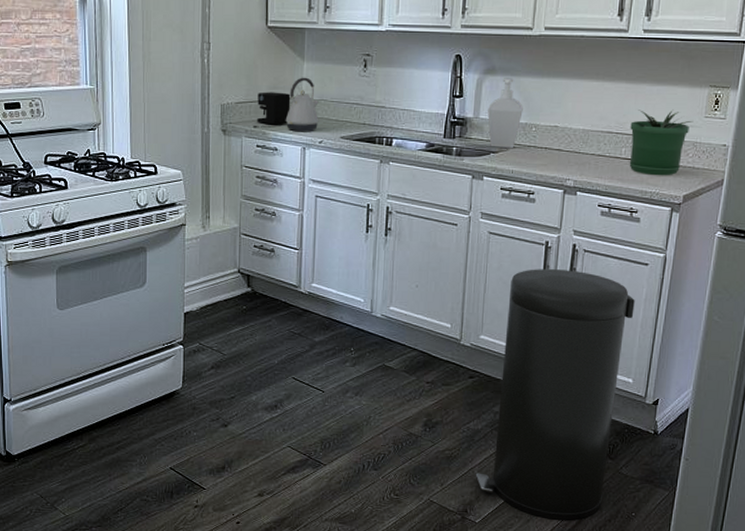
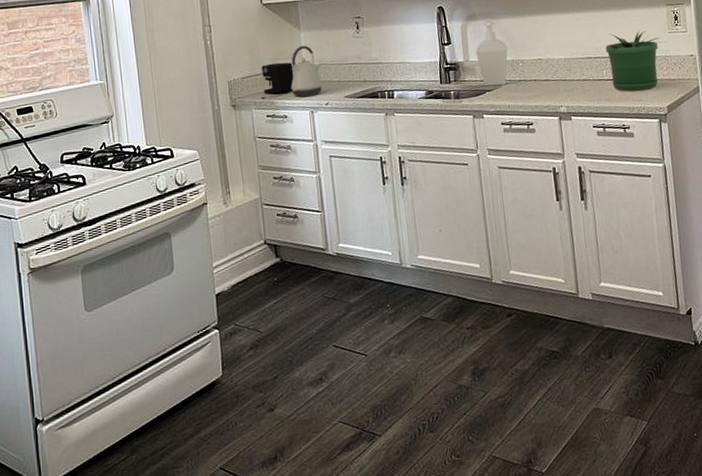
pedal bin: present [475,269,635,521] -> none [528,192,662,456]

